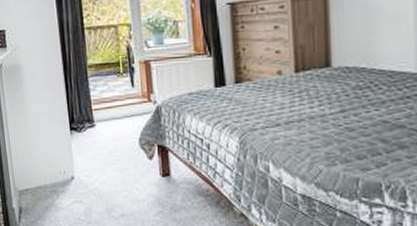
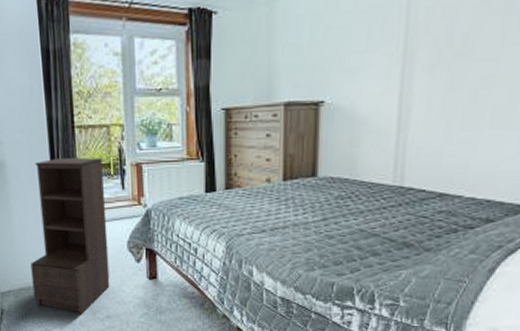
bookshelf: none [46,57,124,213] -> present [30,157,110,315]

